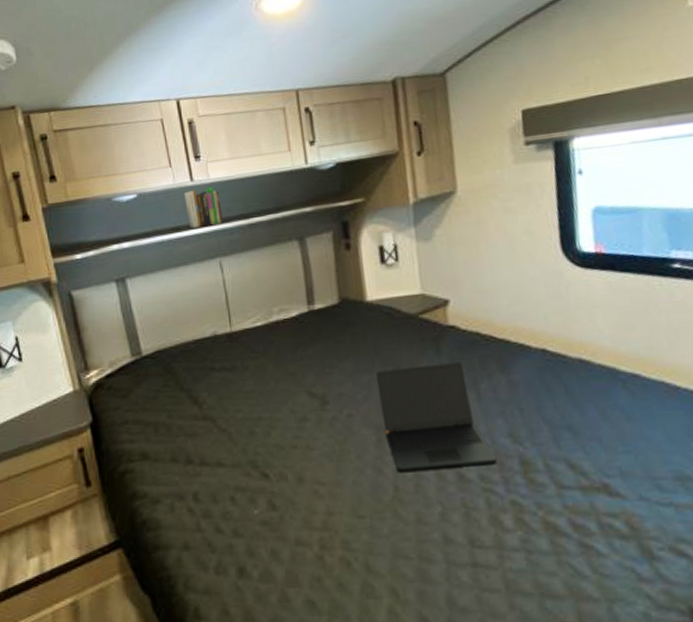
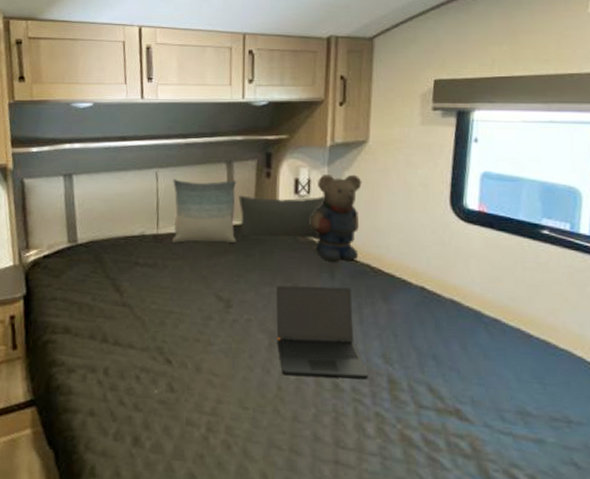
books: present [184,187,223,228] -> none [133,106,165,140]
pillow: none [240,257,322,339] -> present [172,179,236,243]
pillow: none [317,262,418,325] -> present [239,195,324,241]
teddy bear: none [403,231,466,334] -> present [310,174,362,261]

